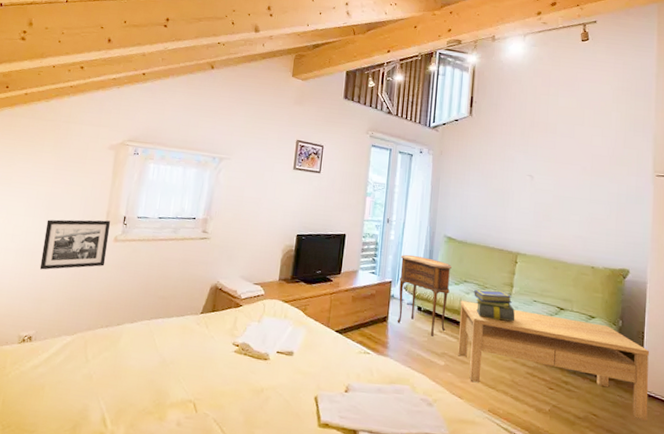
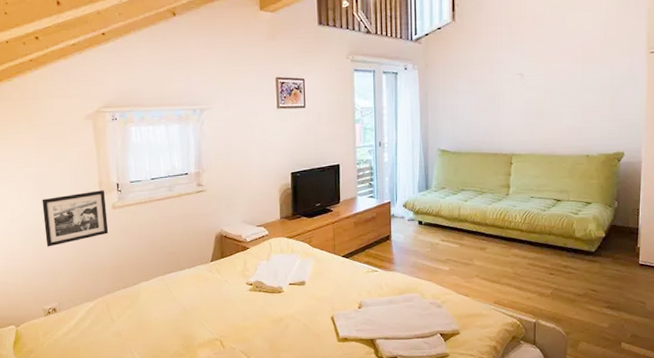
side table: present [397,254,452,336] -> none [396,173,448,246]
coffee table: present [458,300,650,421] -> none [459,208,645,288]
stack of books: present [474,289,515,322] -> none [472,193,514,221]

